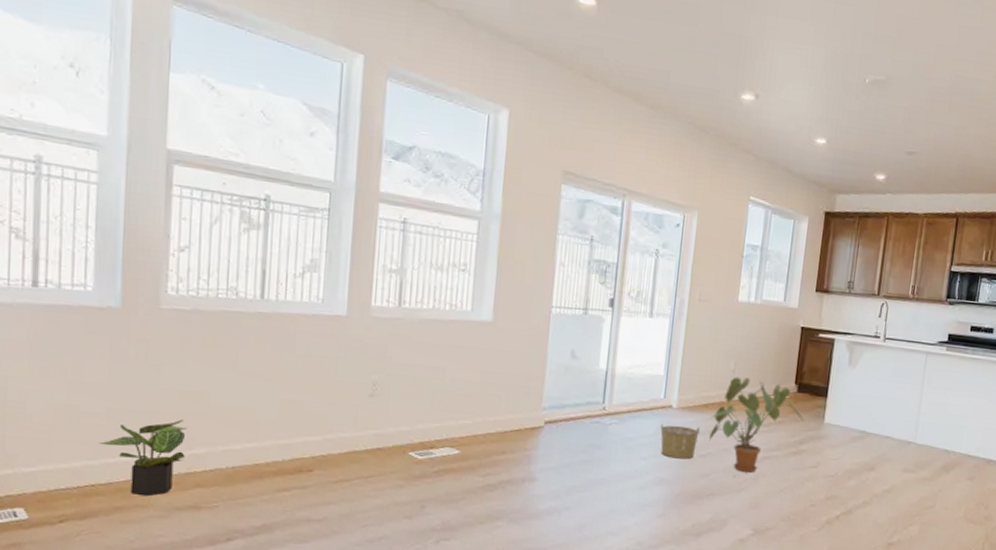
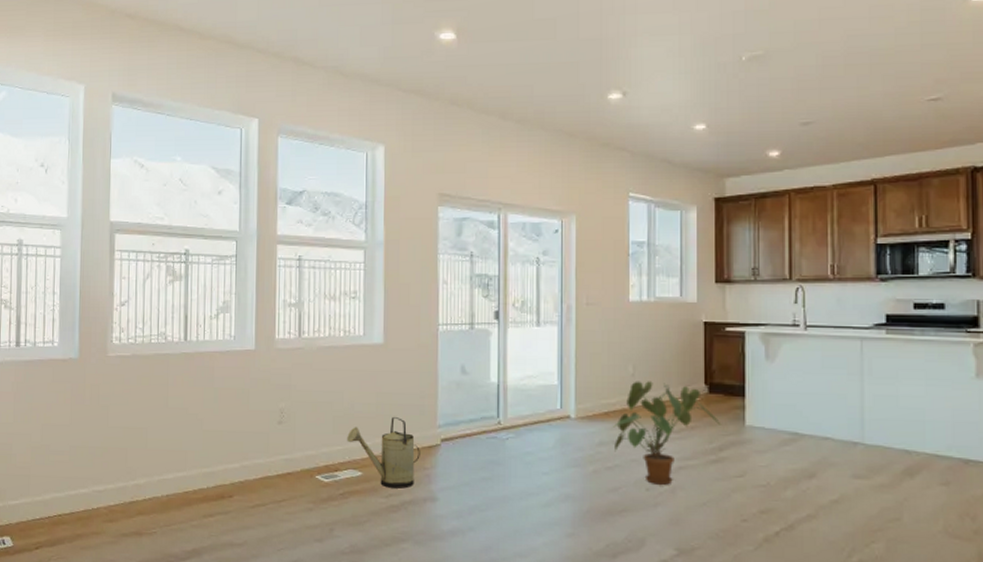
potted plant: present [98,419,187,497] -> none [64,453,130,524]
watering can: none [446,396,523,468] -> present [347,416,420,489]
basket: present [660,424,700,459] -> none [560,436,603,473]

